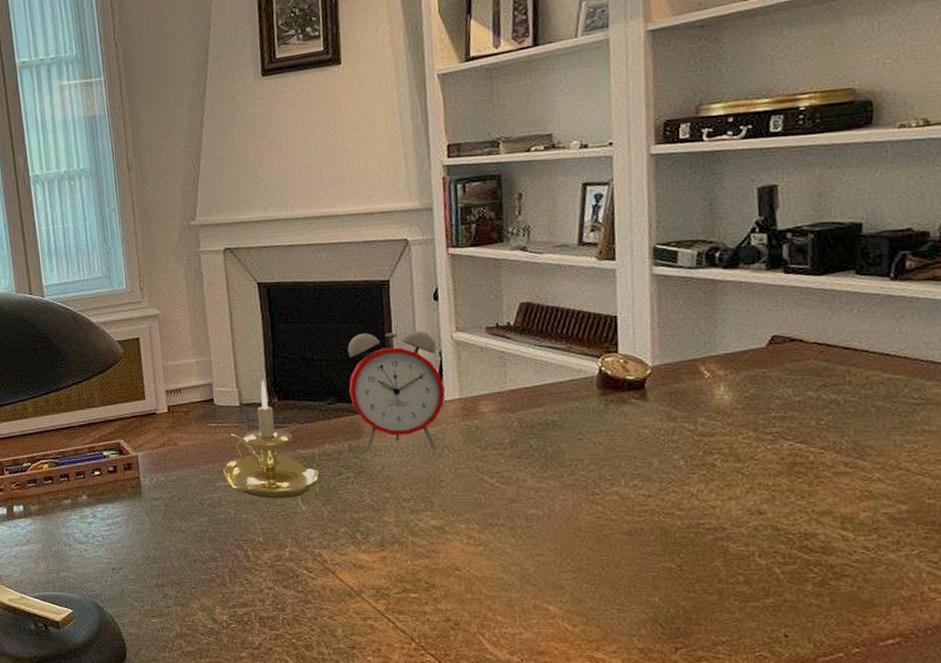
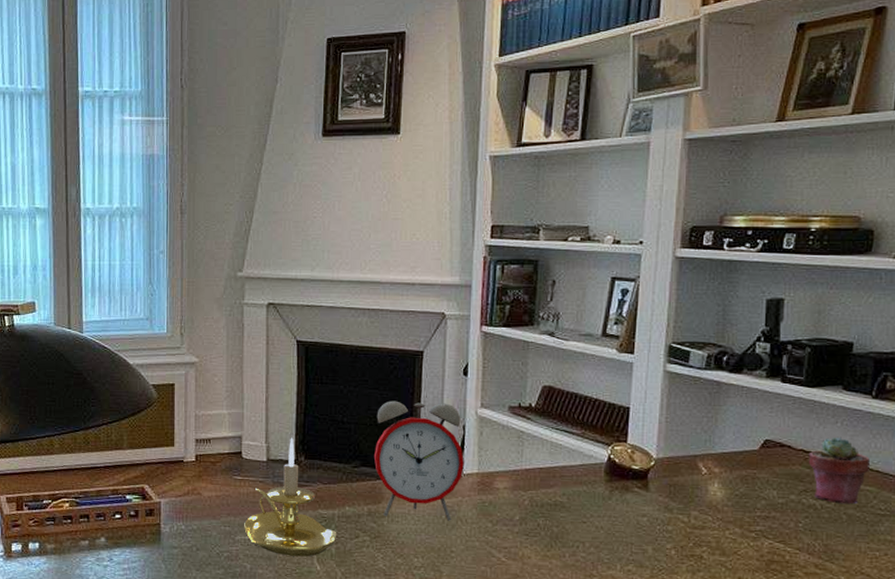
potted succulent: none [823,324,896,396] -> present [808,437,870,504]

